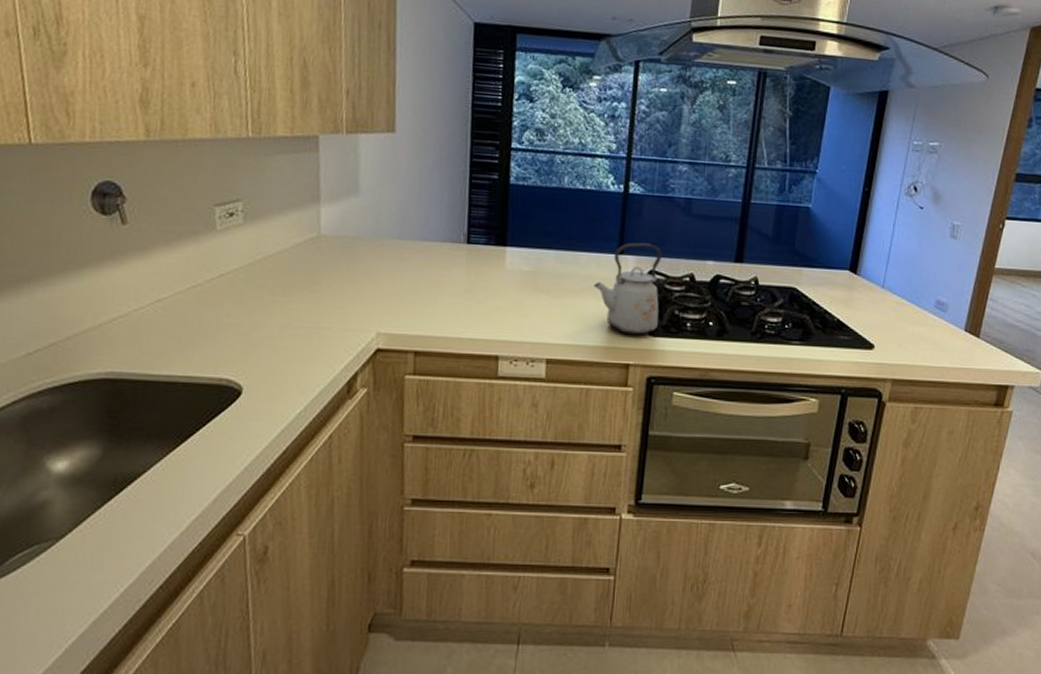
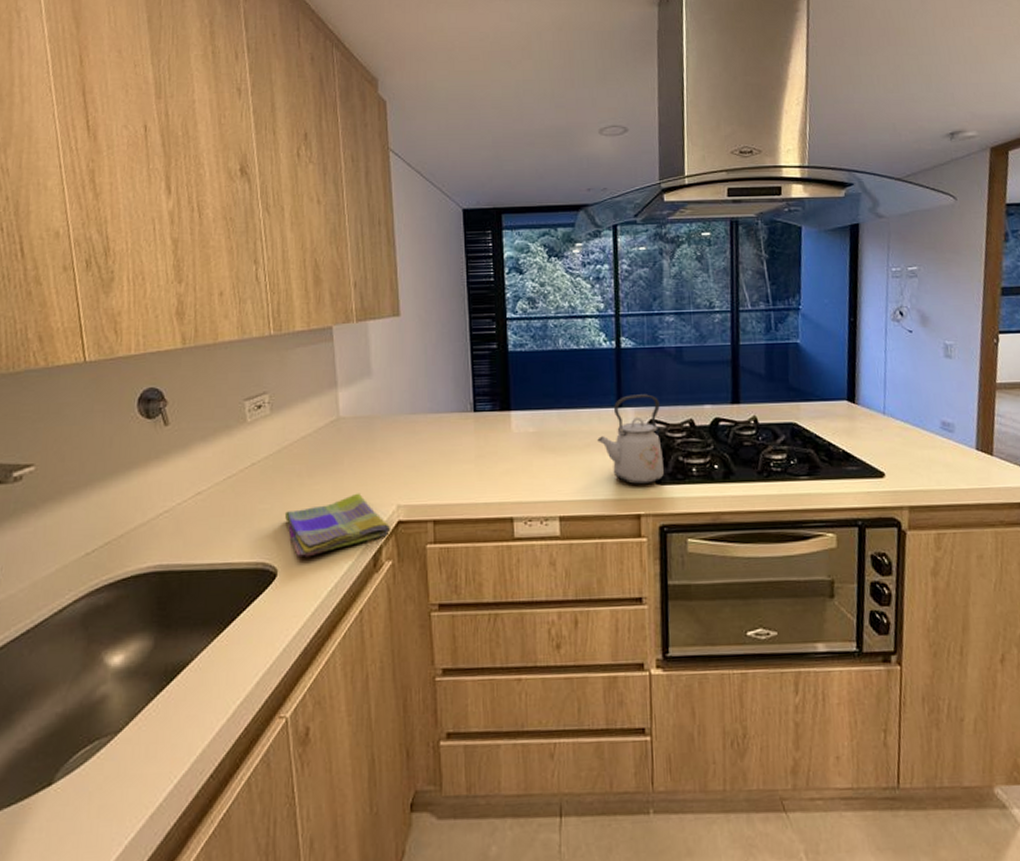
dish towel: none [253,316,368,378] -> present [284,493,390,558]

